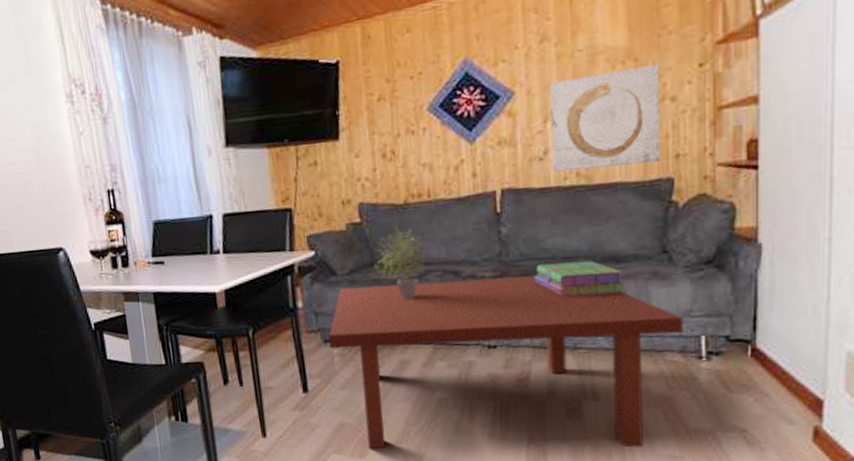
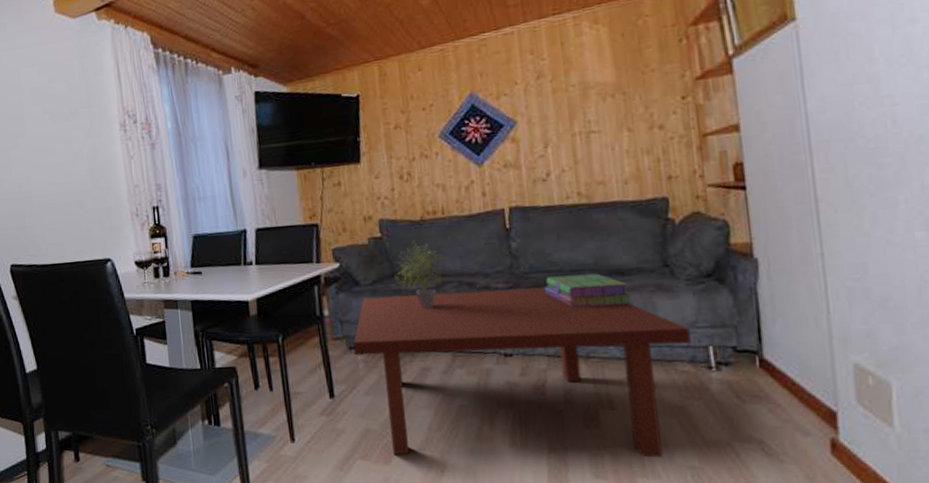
wall art: present [550,65,661,172] -> none [548,98,655,192]

